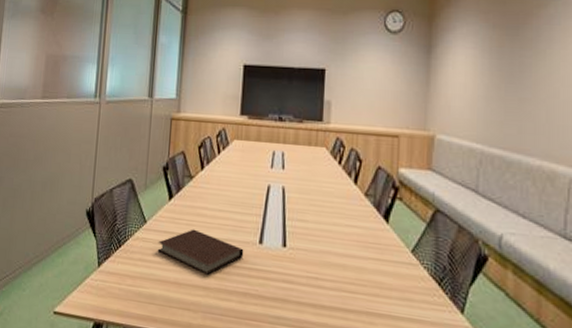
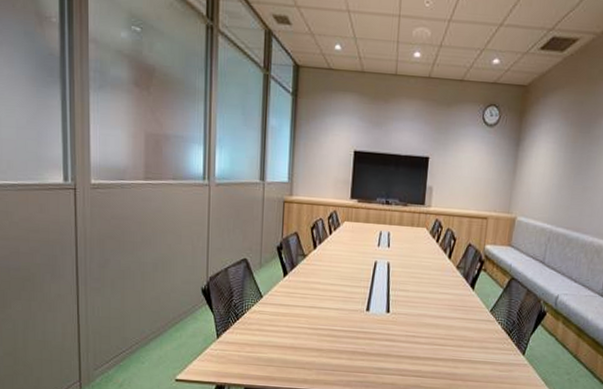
notebook: present [157,229,244,275] -> none [274,301,353,339]

